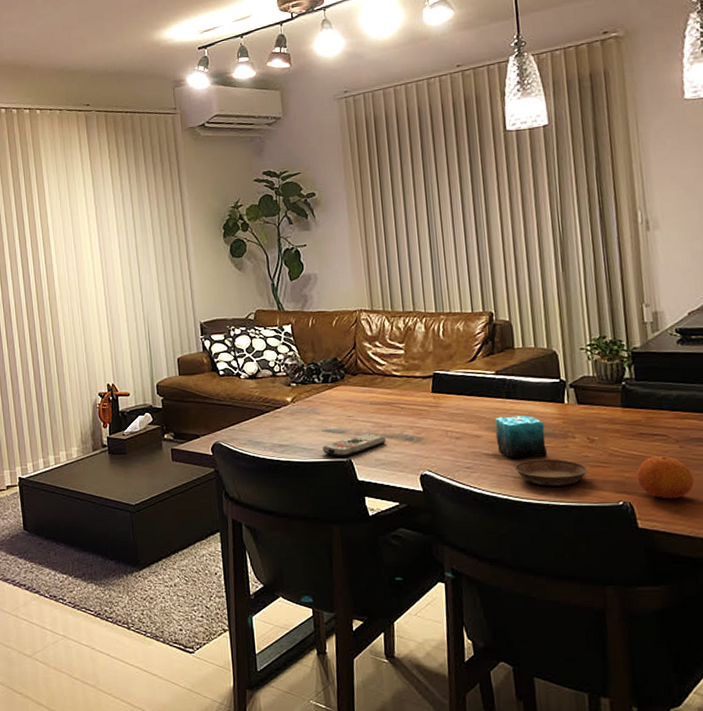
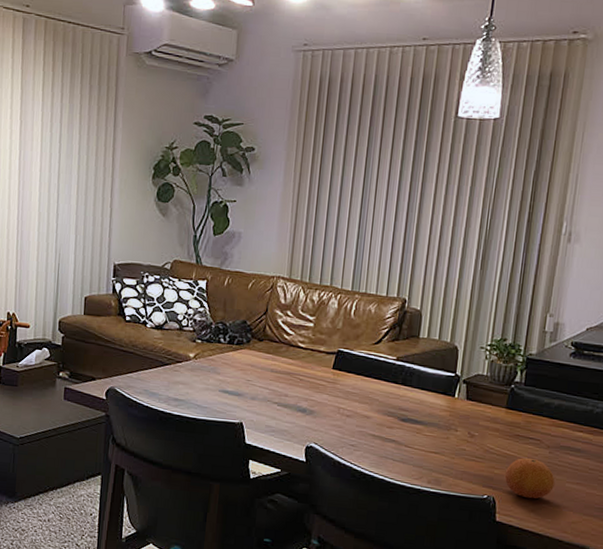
remote control: present [322,432,386,457] -> none [216,399,280,420]
candle: present [494,415,548,459] -> none [384,401,432,445]
saucer: present [514,459,588,487] -> none [395,445,462,474]

